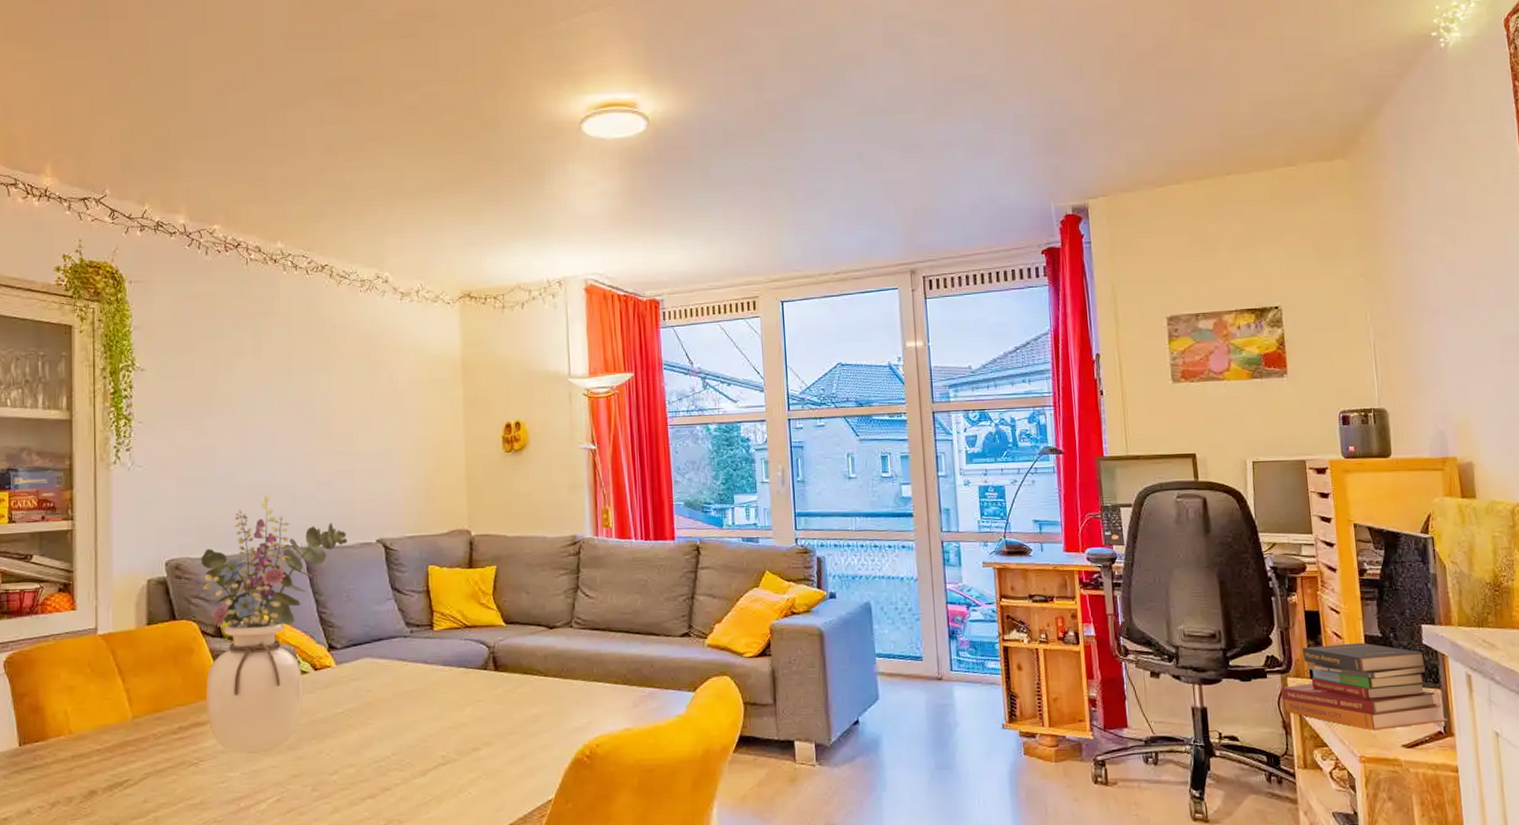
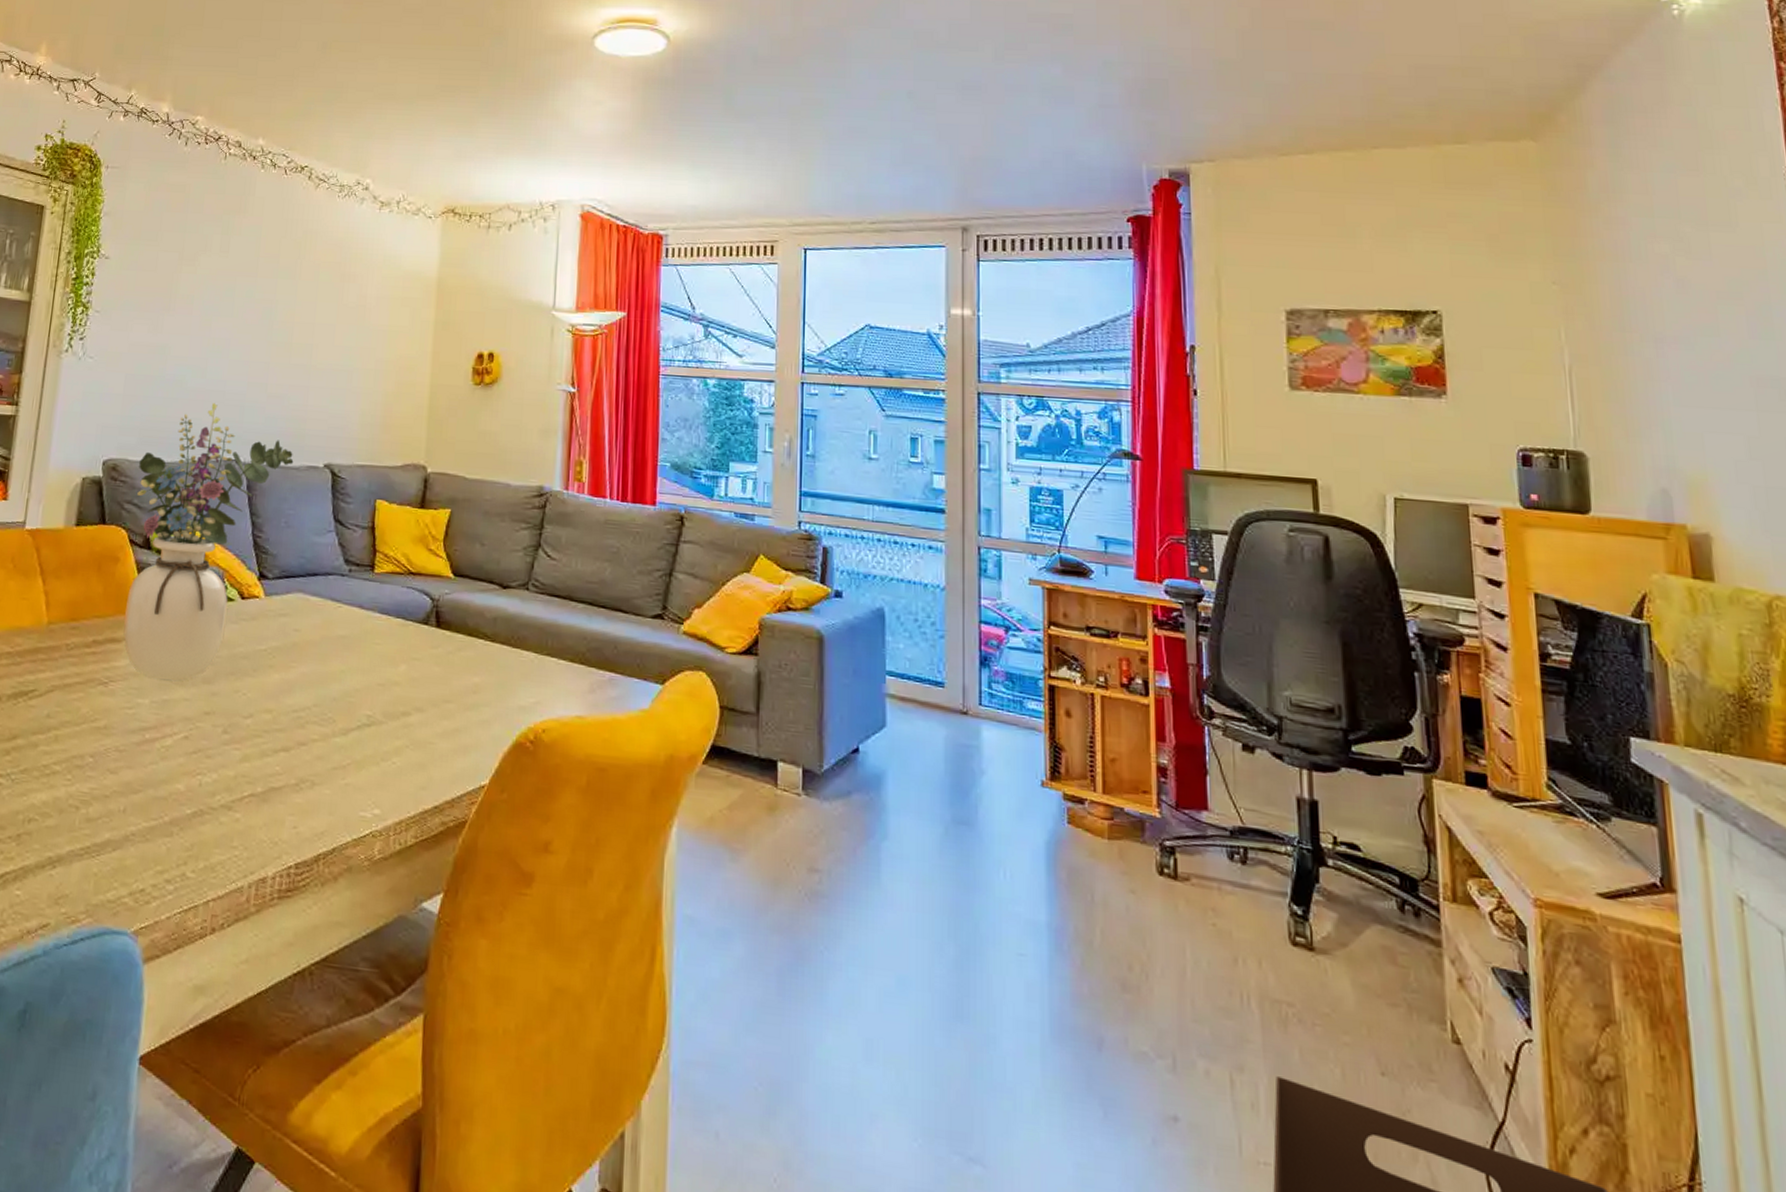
books: present [1280,642,1449,730] -> none [1422,743,1668,872]

